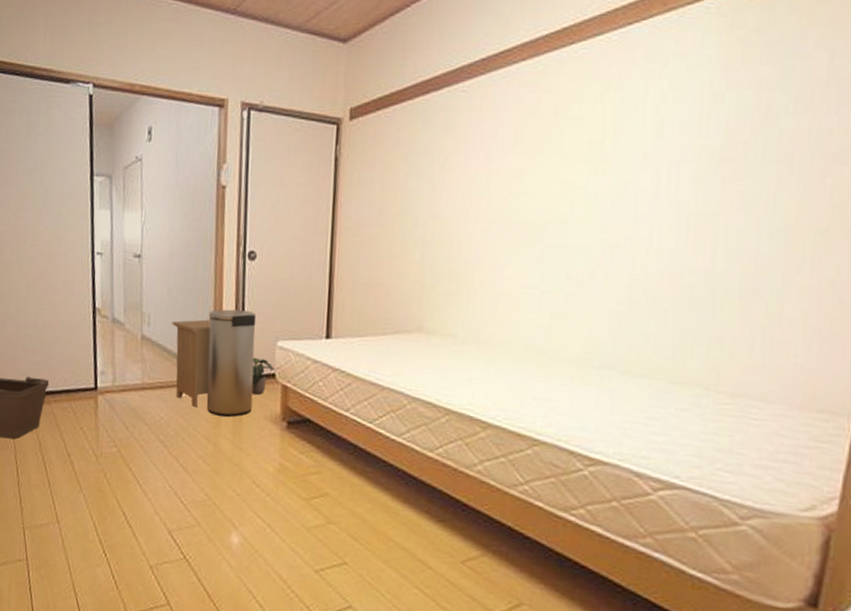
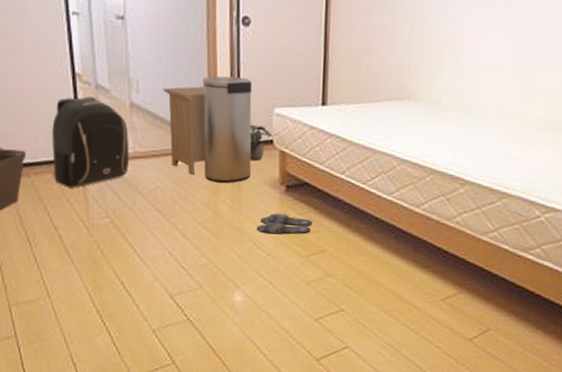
backpack: none [70,329,139,417] -> present [52,96,129,188]
slippers: none [256,450,315,474] -> present [256,213,313,235]

